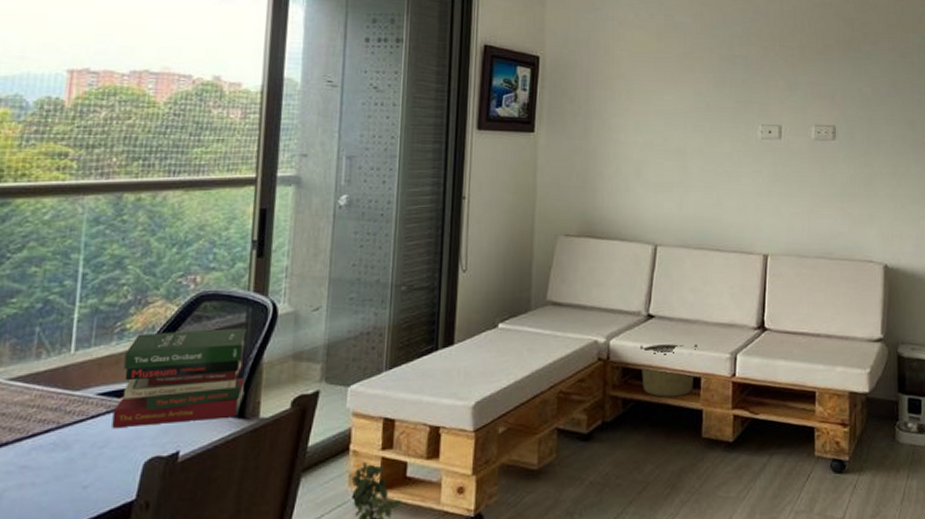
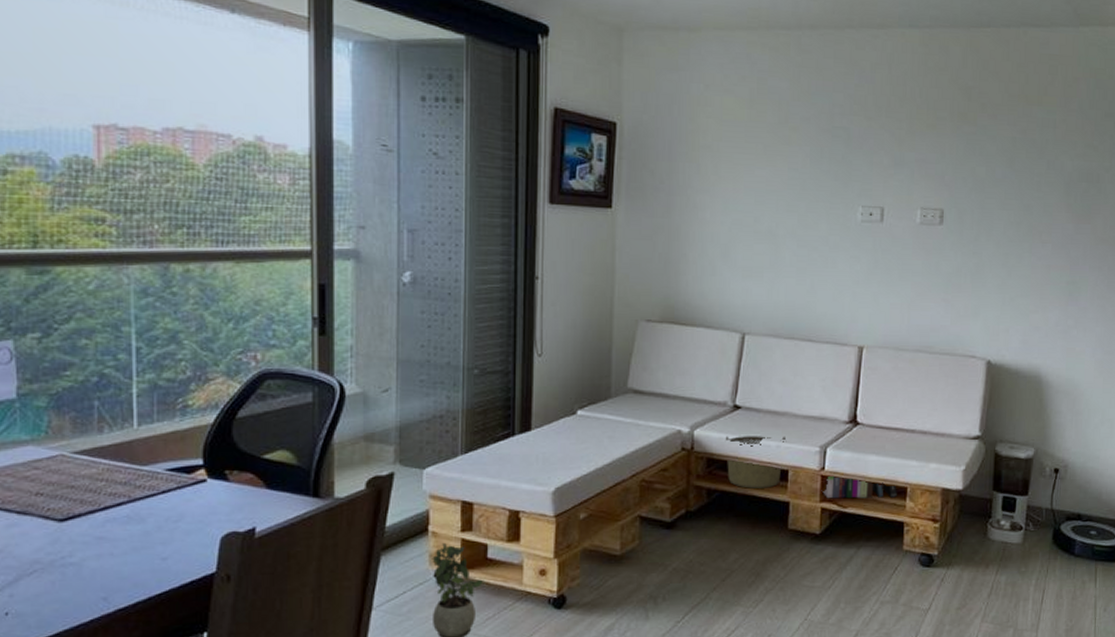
books: present [112,328,246,428] -> none [184,408,317,503]
books: none [733,383,806,406] -> present [821,476,897,499]

